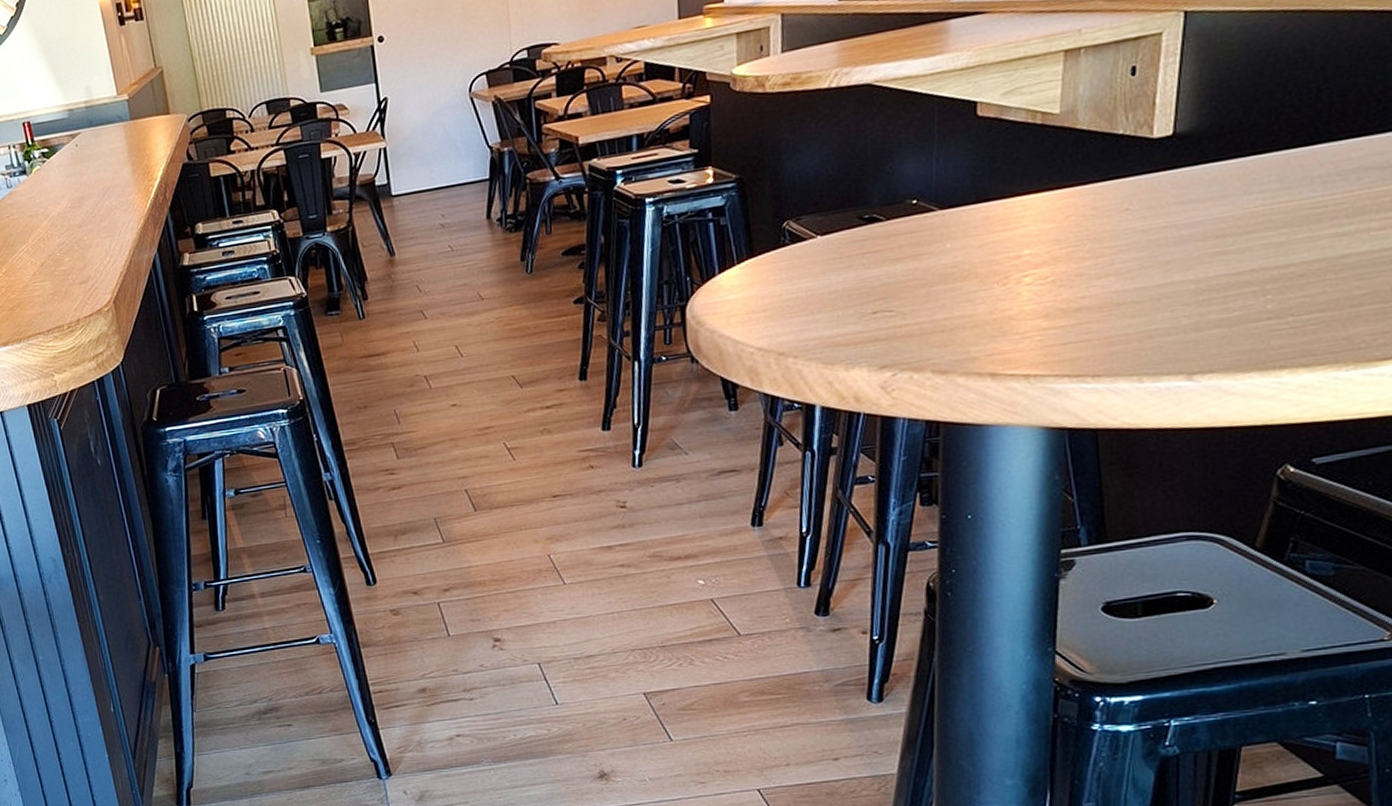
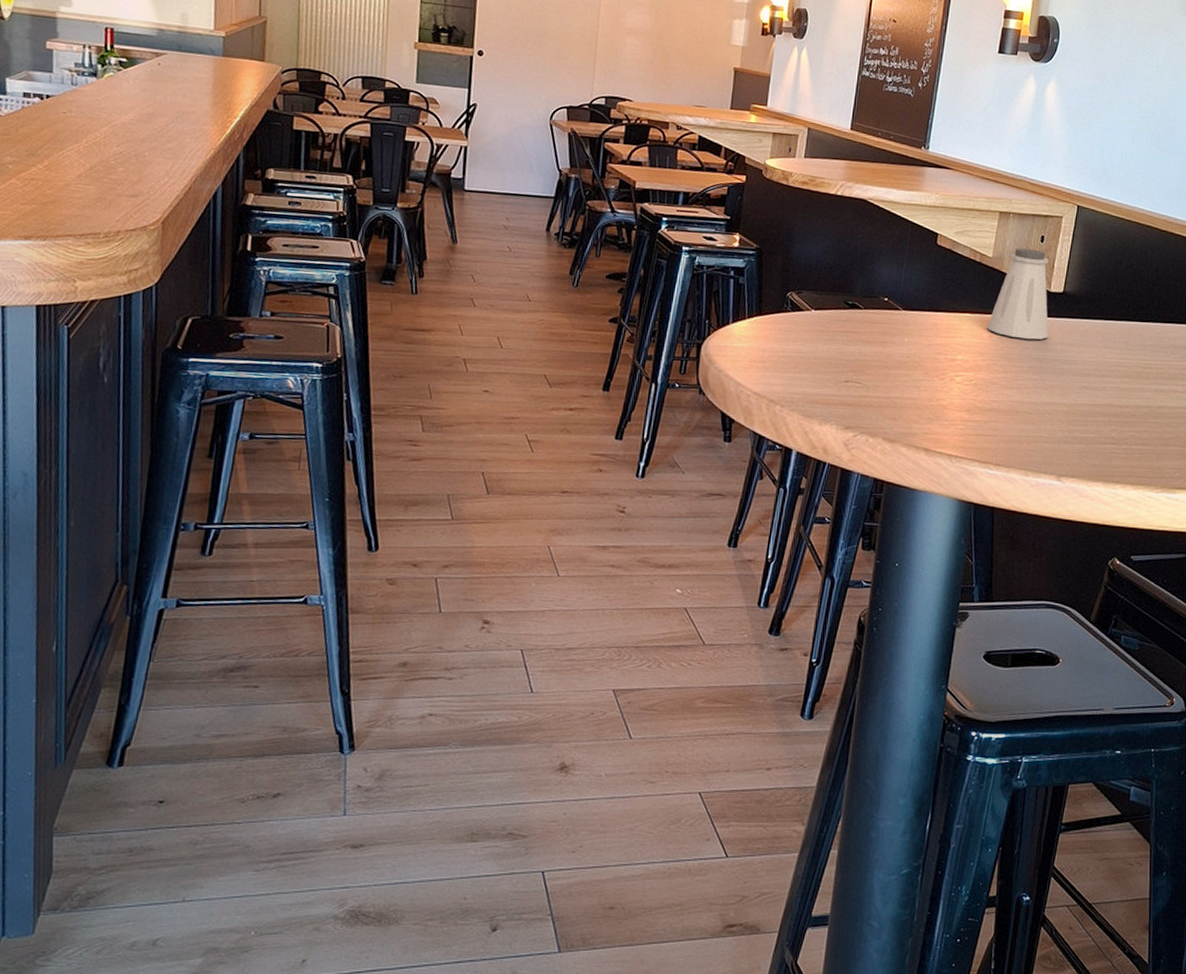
saltshaker: none [1063,86,1155,211] -> present [987,248,1049,340]

